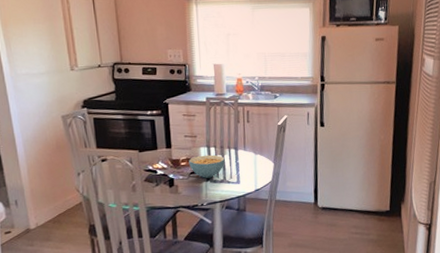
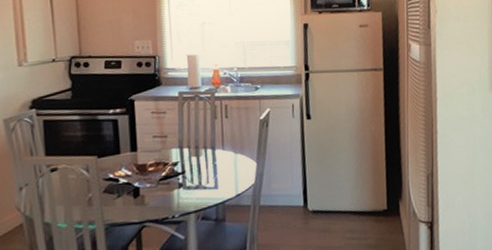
cereal bowl: present [189,154,225,178] -> none [157,156,201,185]

